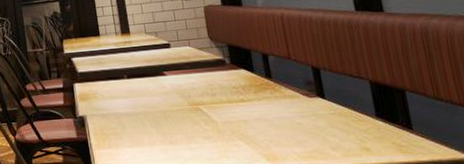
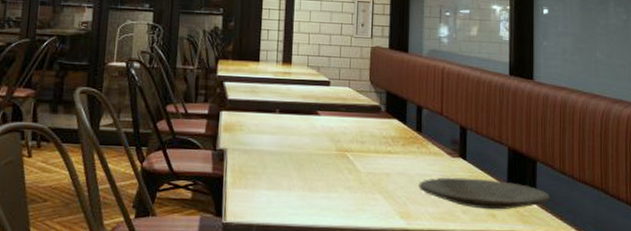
plate: none [279,114,430,144] -> present [418,177,551,210]

